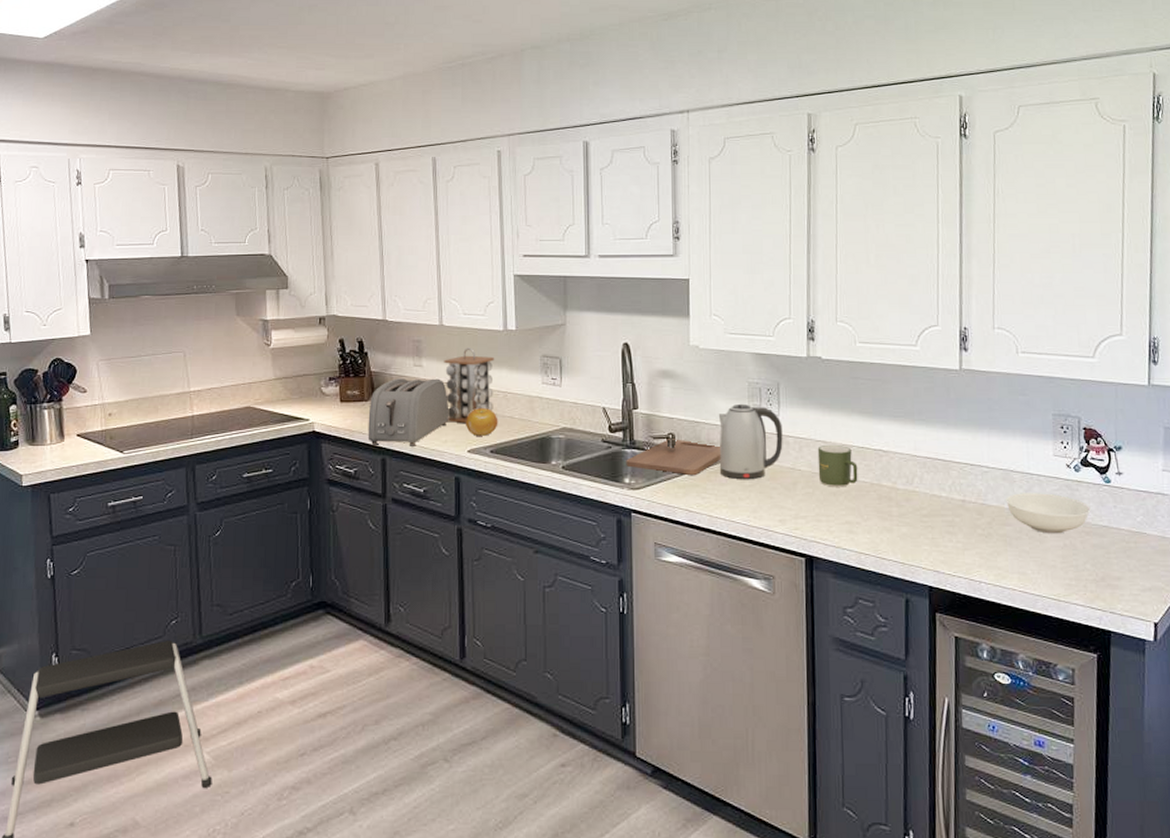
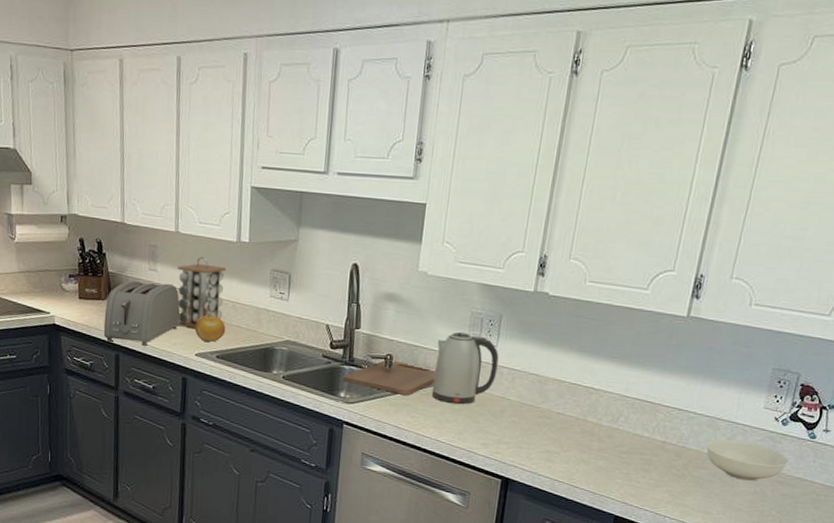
mug: present [817,444,858,487] -> none [526,378,567,419]

